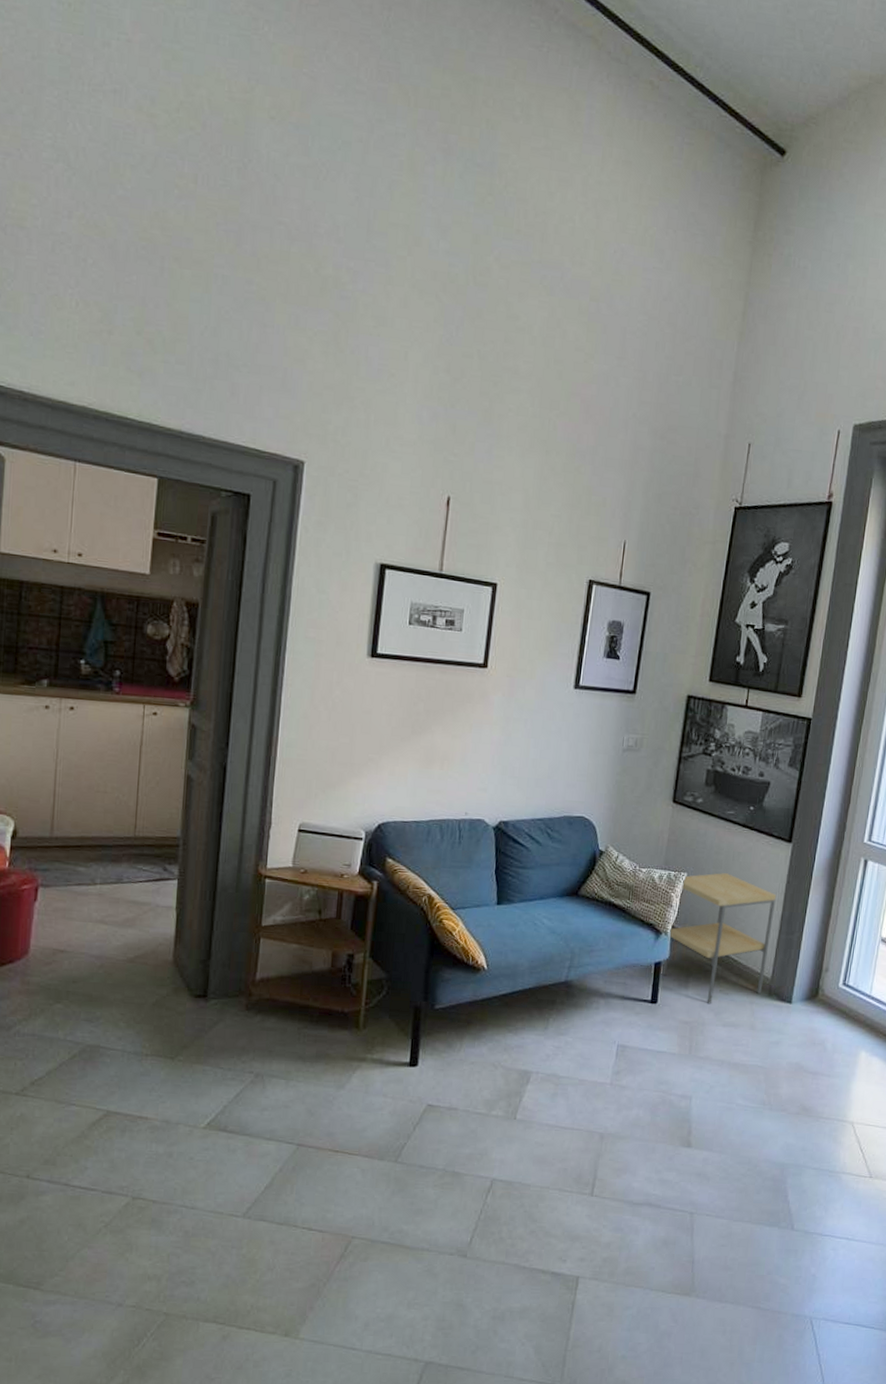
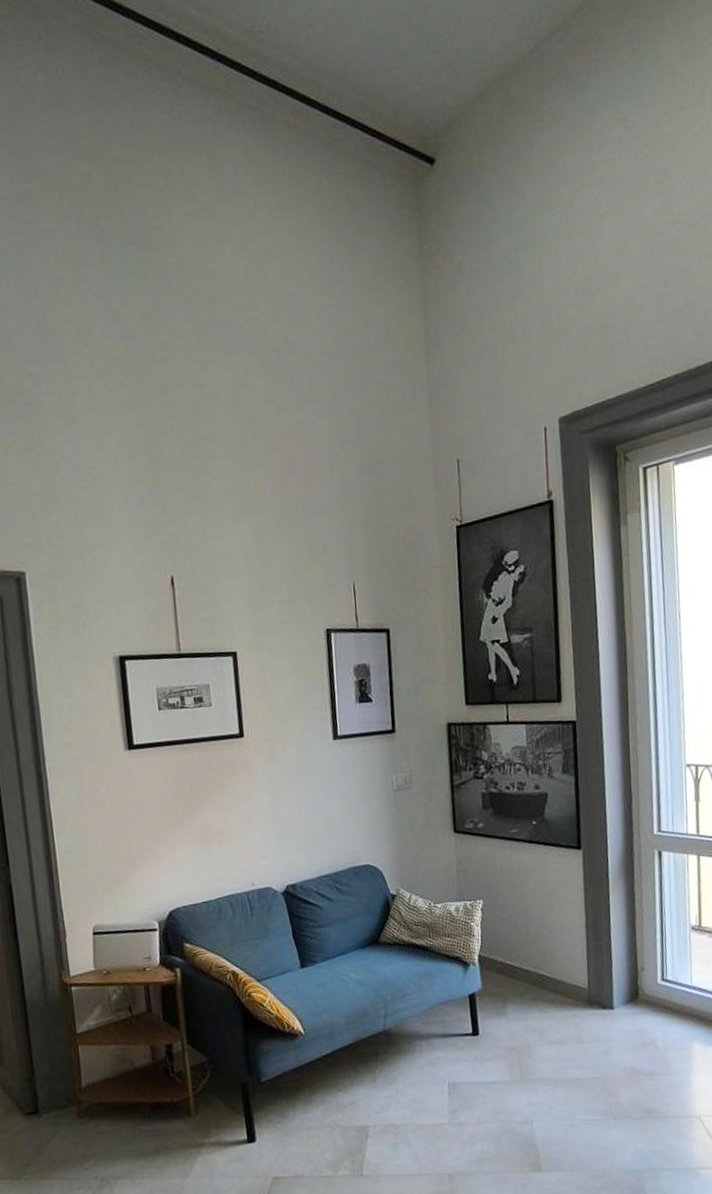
side table: present [662,873,777,1005] -> none [476,892,581,1026]

